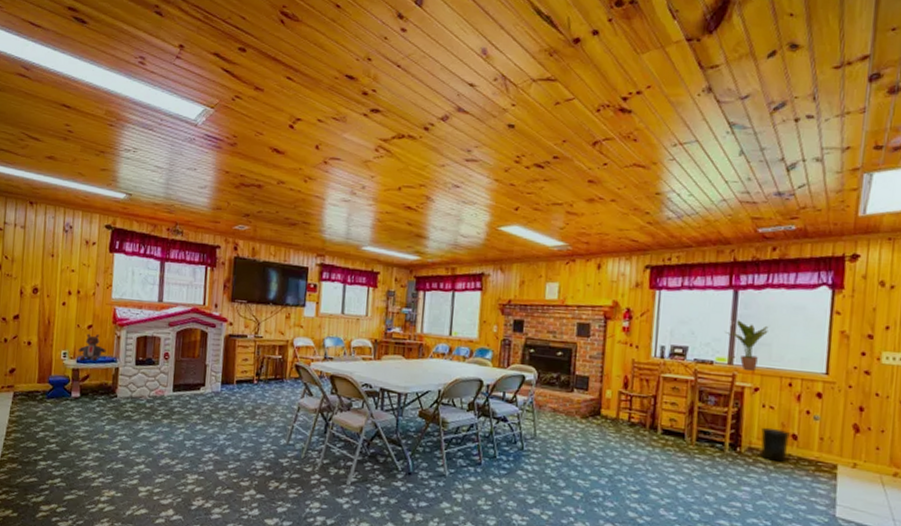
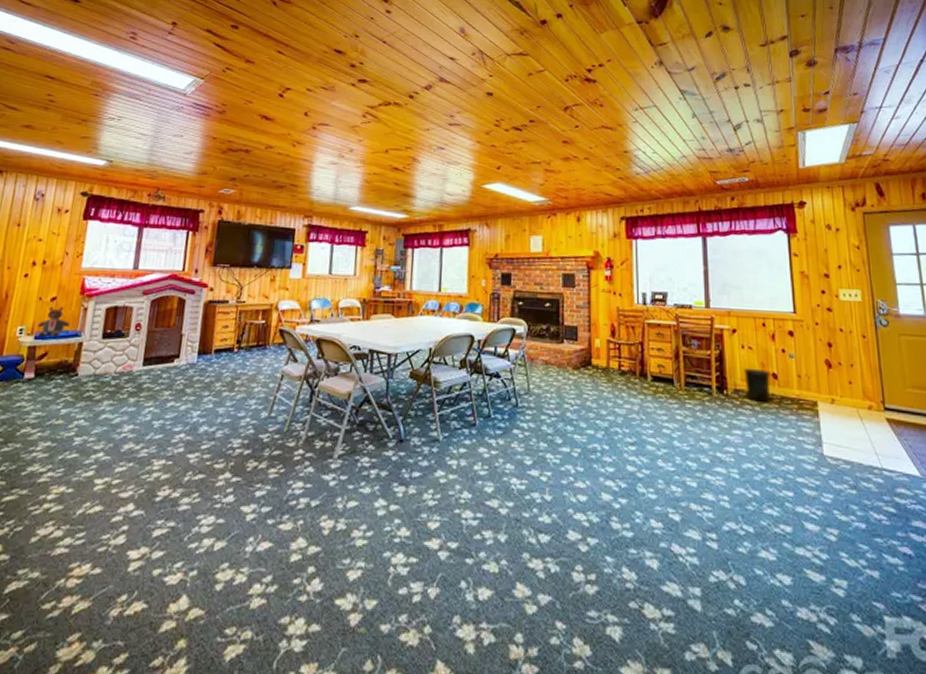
potted plant: present [726,320,769,372] -> none [700,265,737,314]

